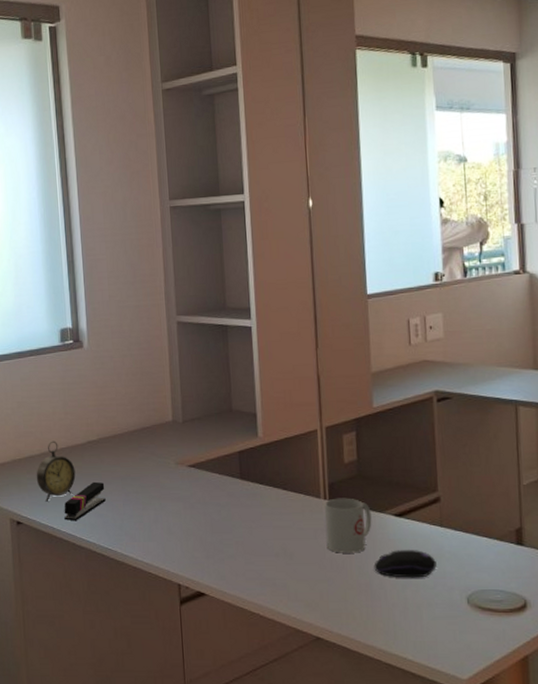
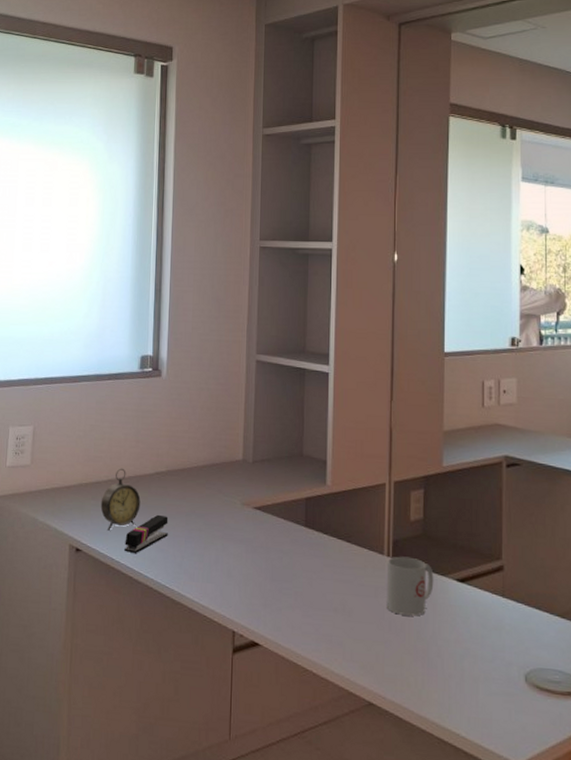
computer mouse: present [374,550,437,578] -> none [432,617,496,649]

